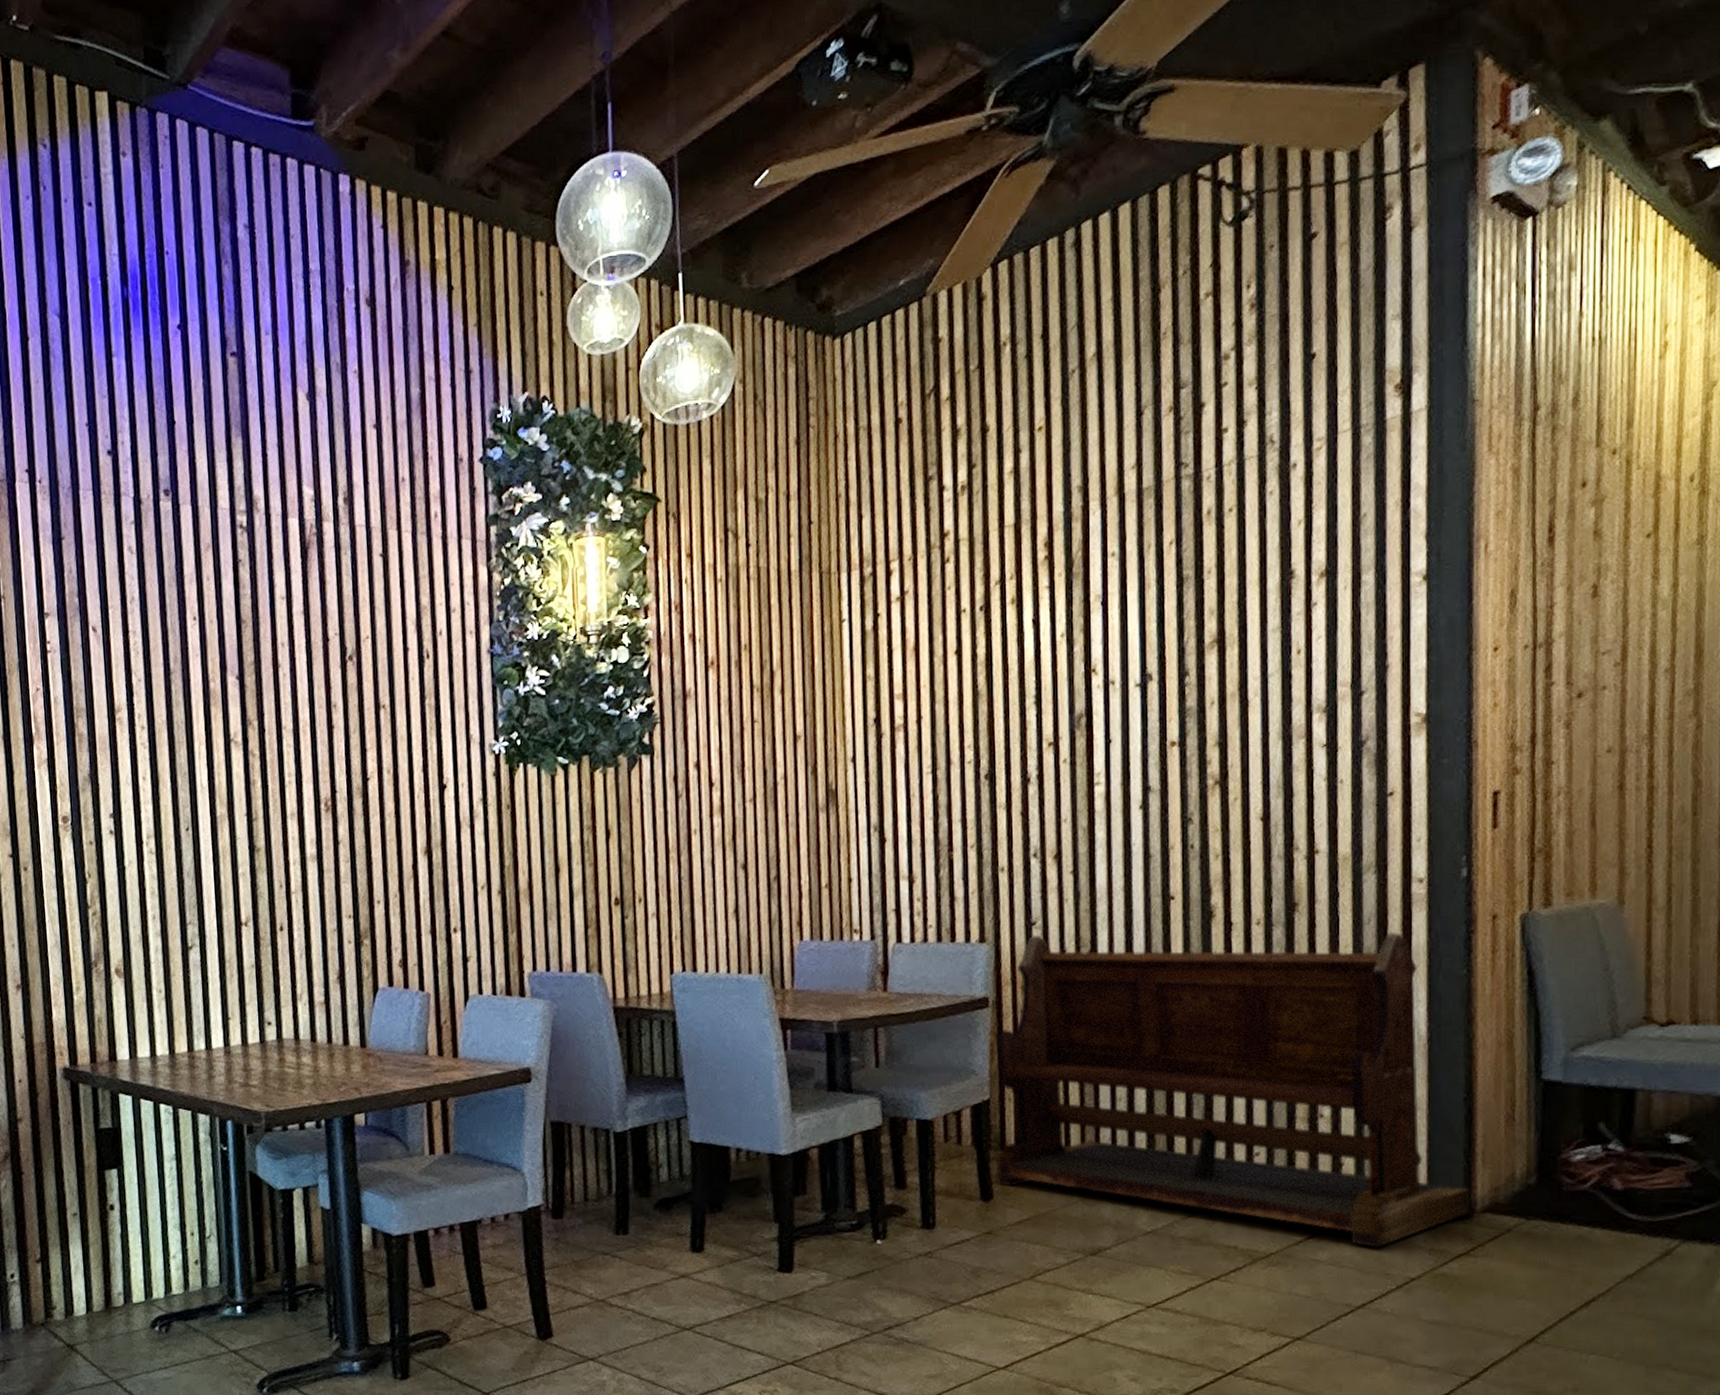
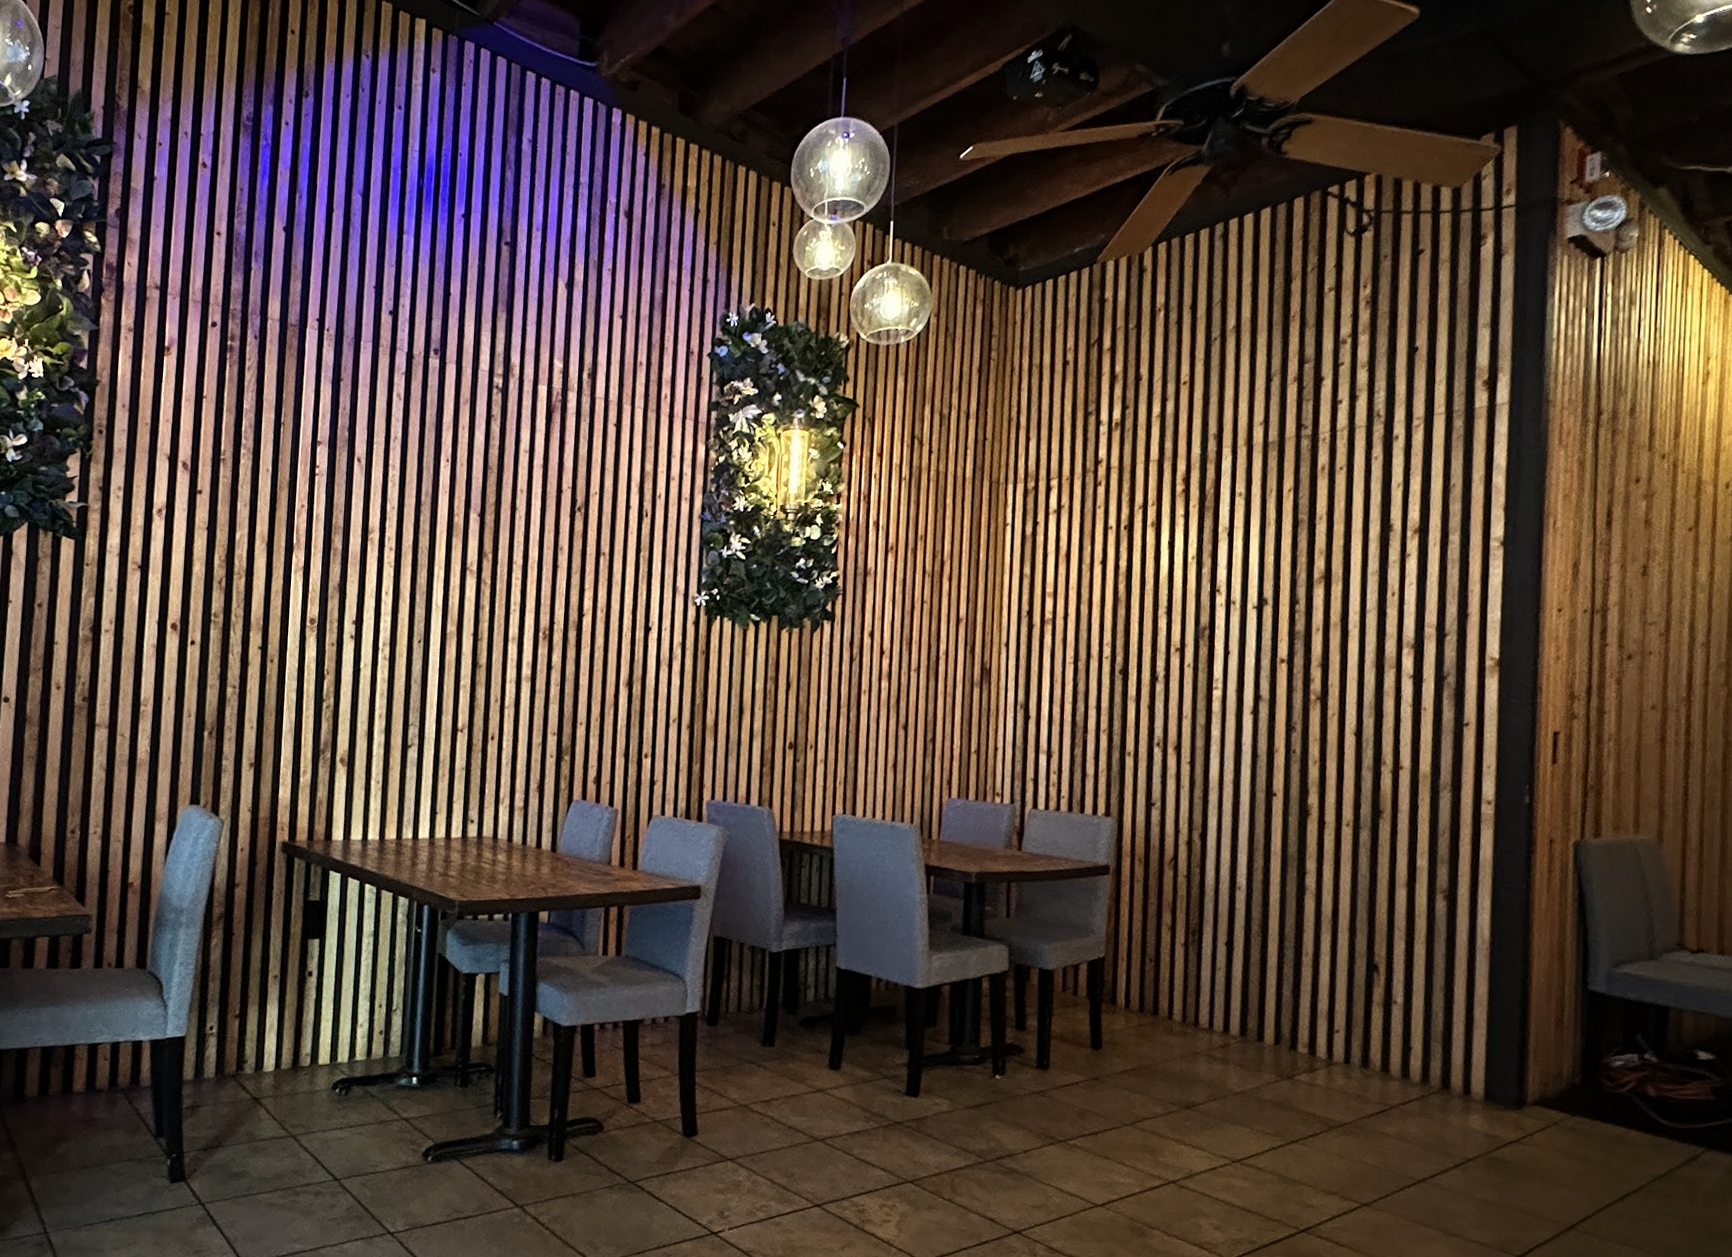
bench: present [996,931,1470,1248] -> none [1106,814,1522,1128]

